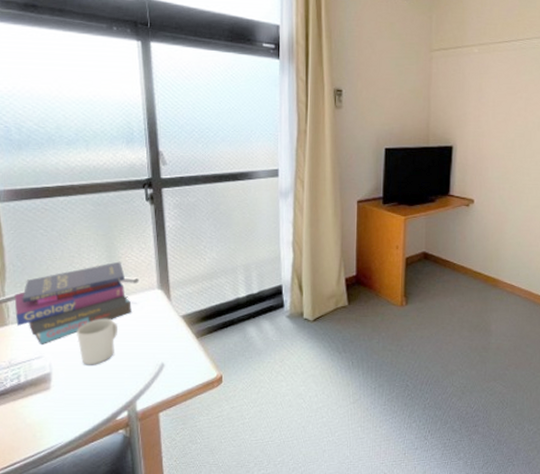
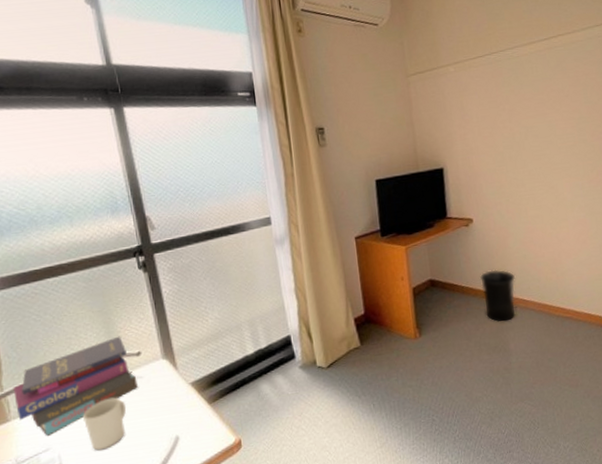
waste bin: none [472,252,507,303] -> present [480,269,516,323]

